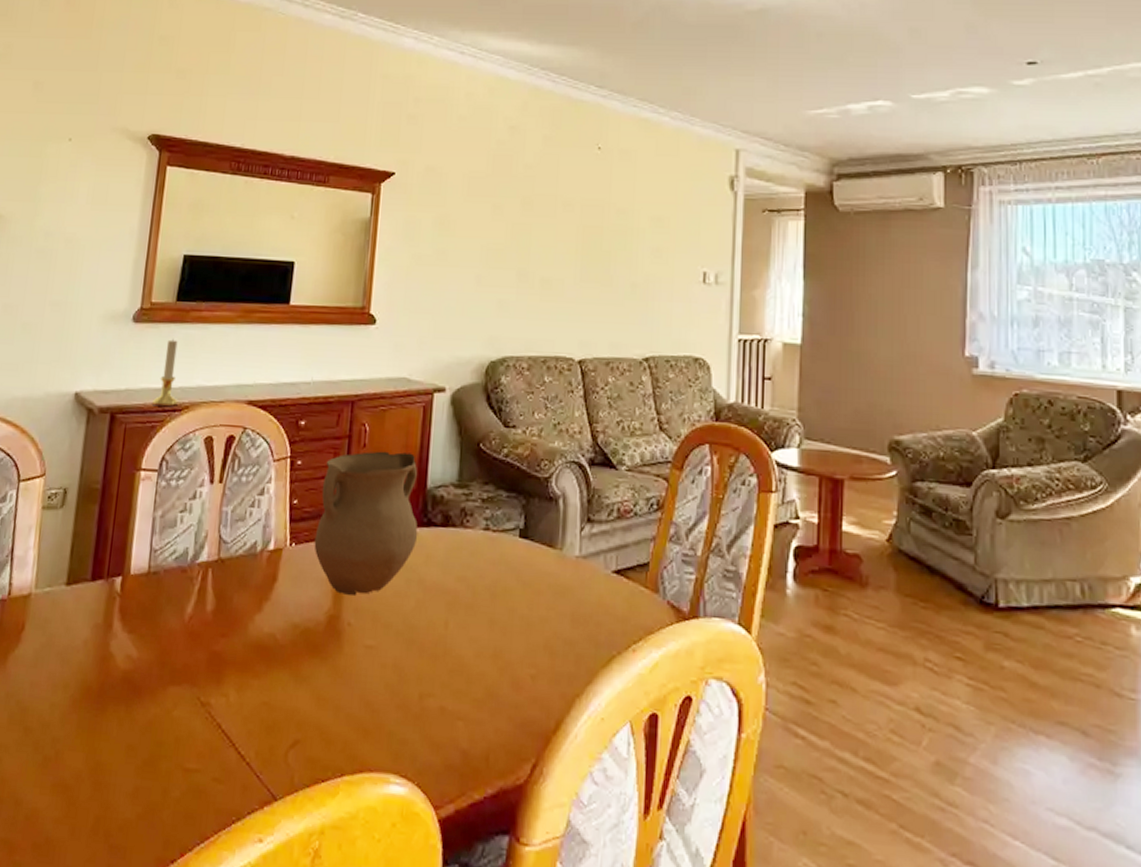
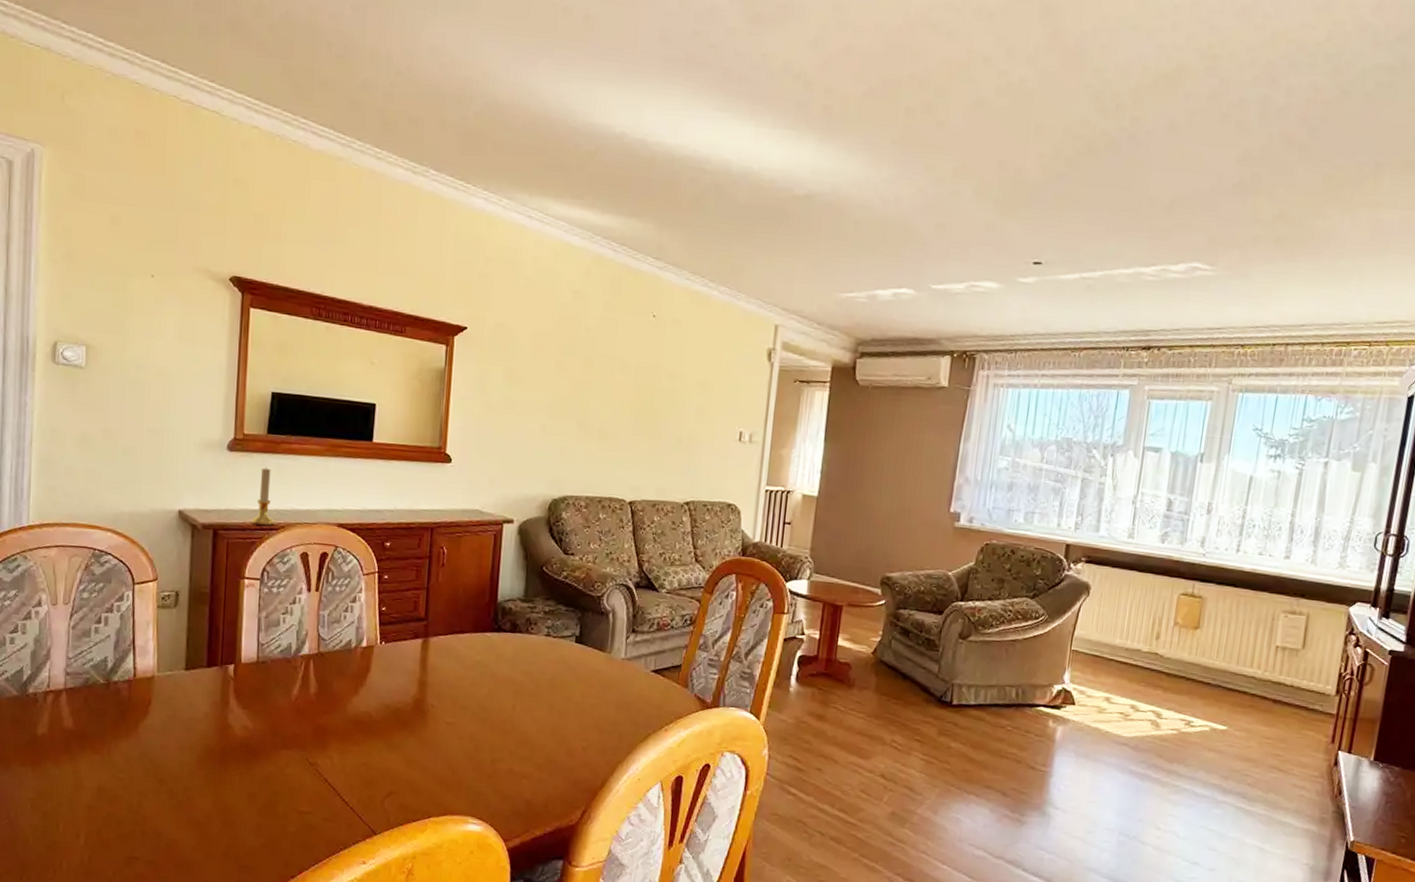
vase: present [314,451,418,595] -> none [401,570,490,684]

